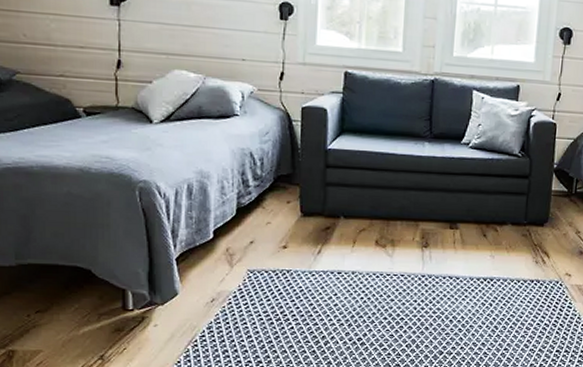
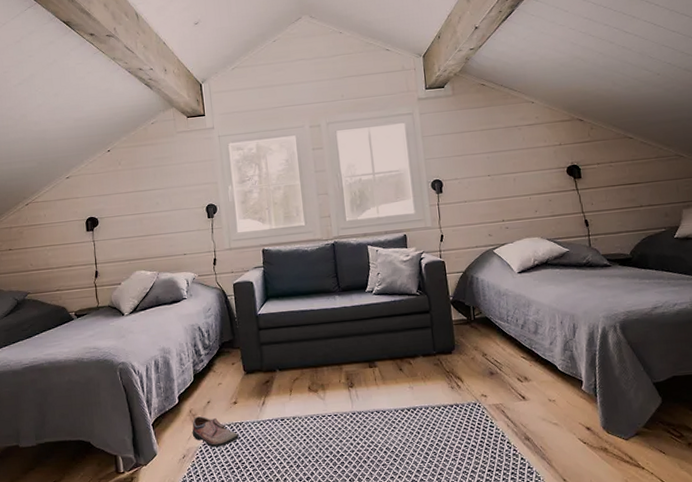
shoe: none [226,257,284,295] -> present [192,416,239,448]

